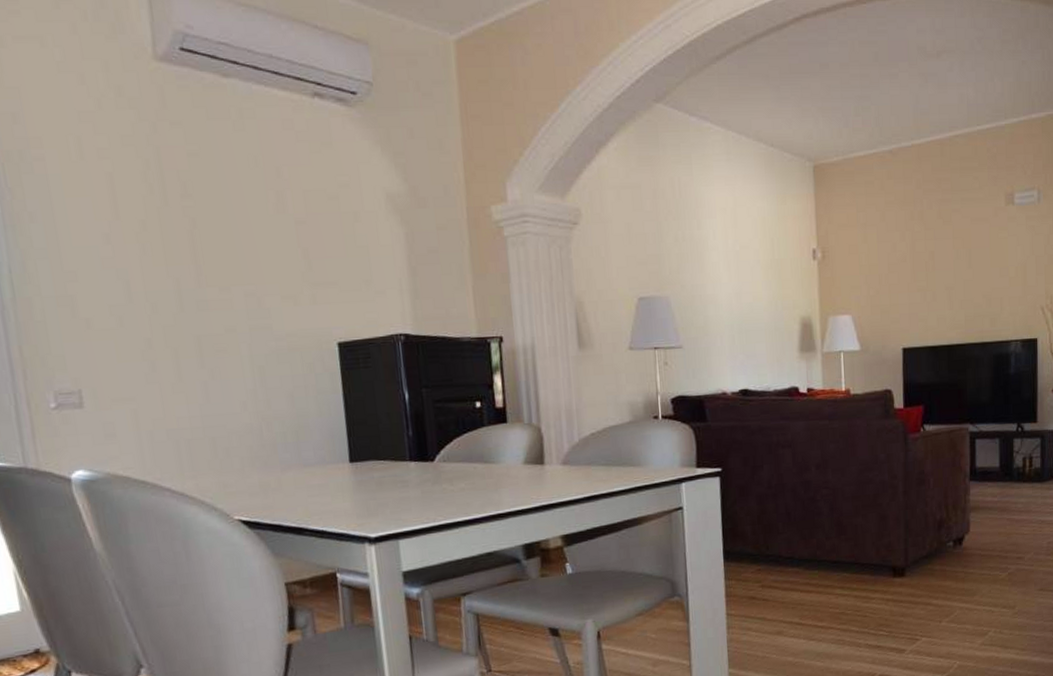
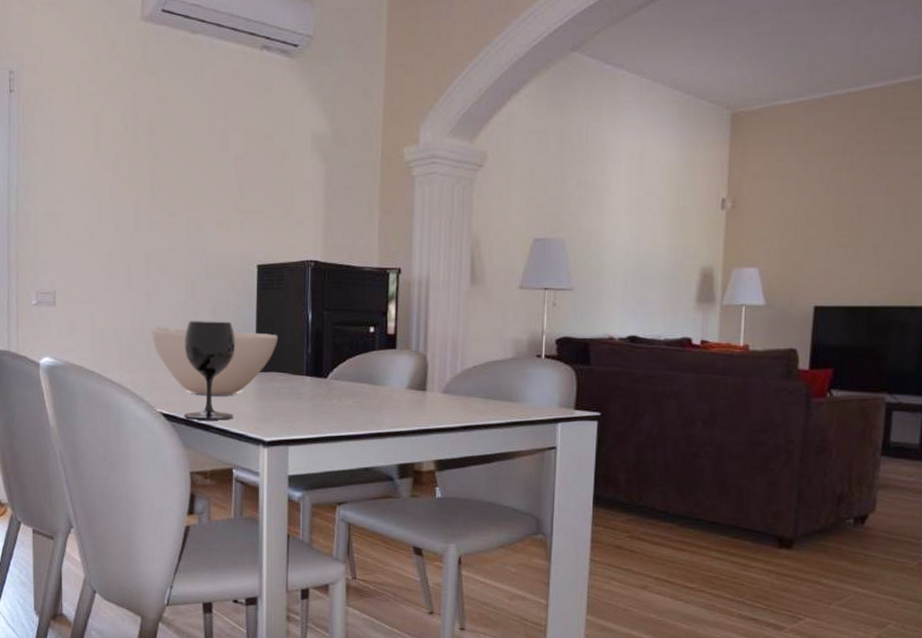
bowl: none [215,417,373,495] -> present [152,327,279,395]
wine glass: none [258,409,330,524] -> present [183,321,236,420]

